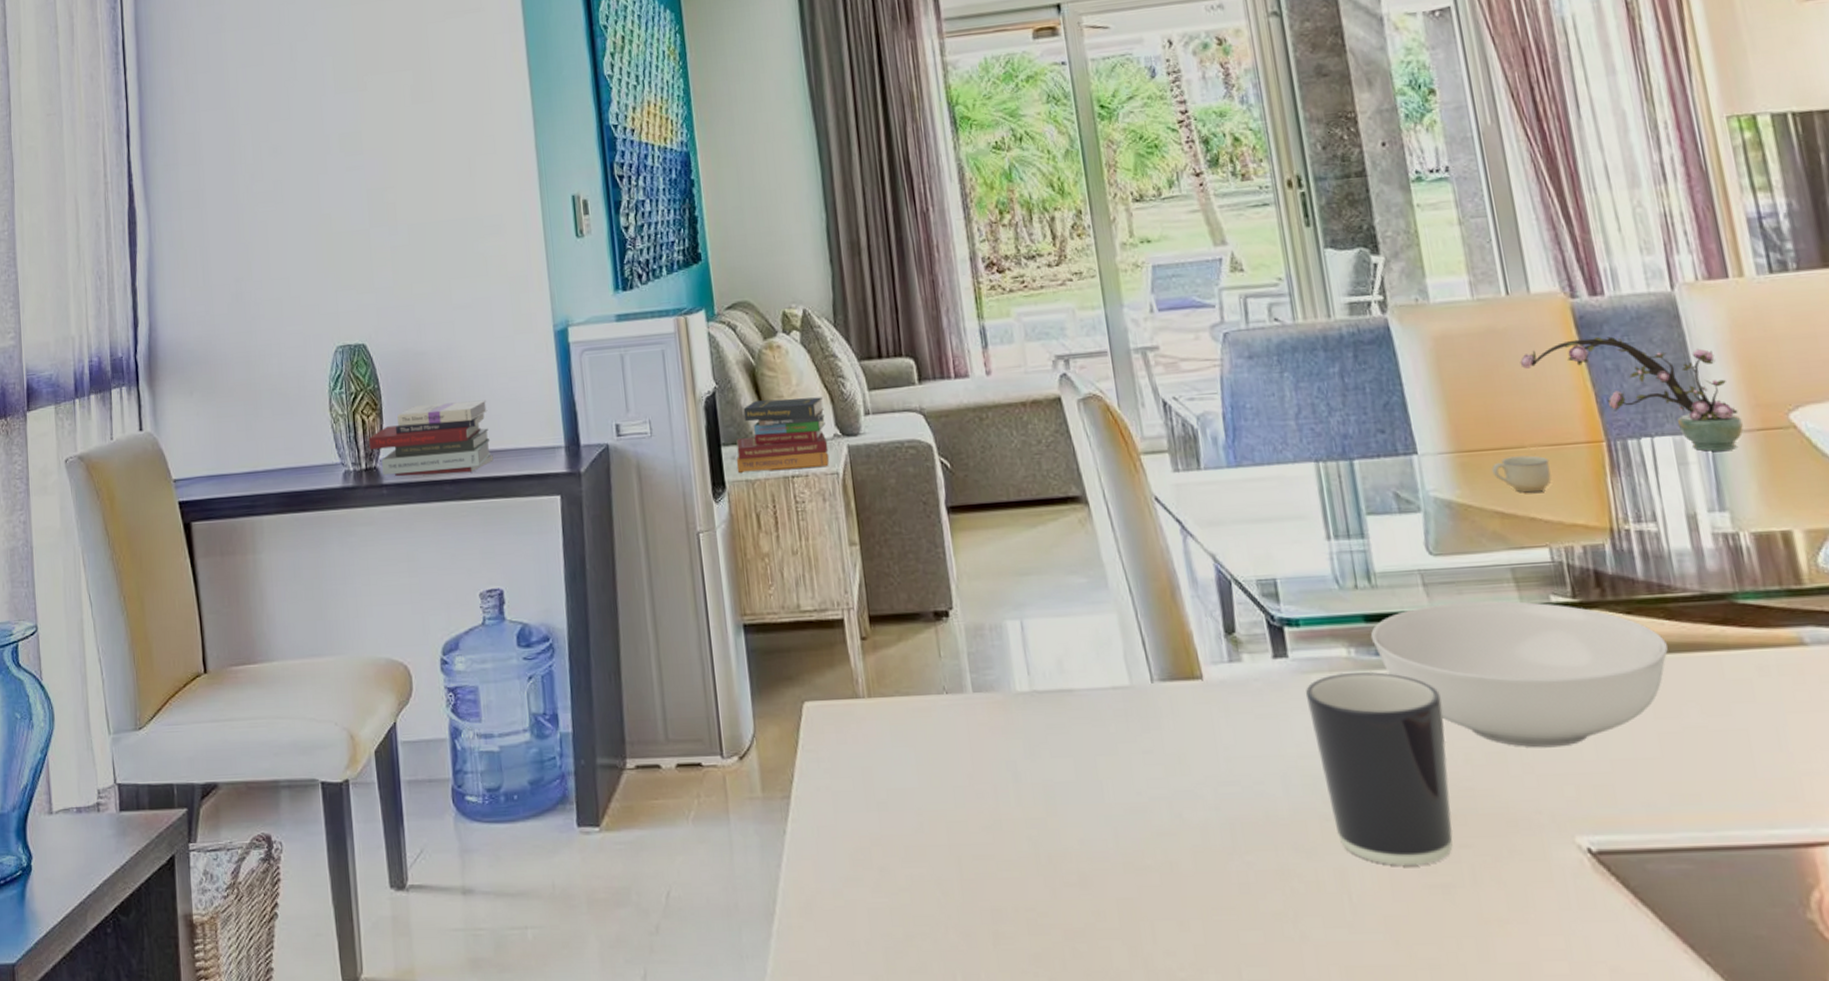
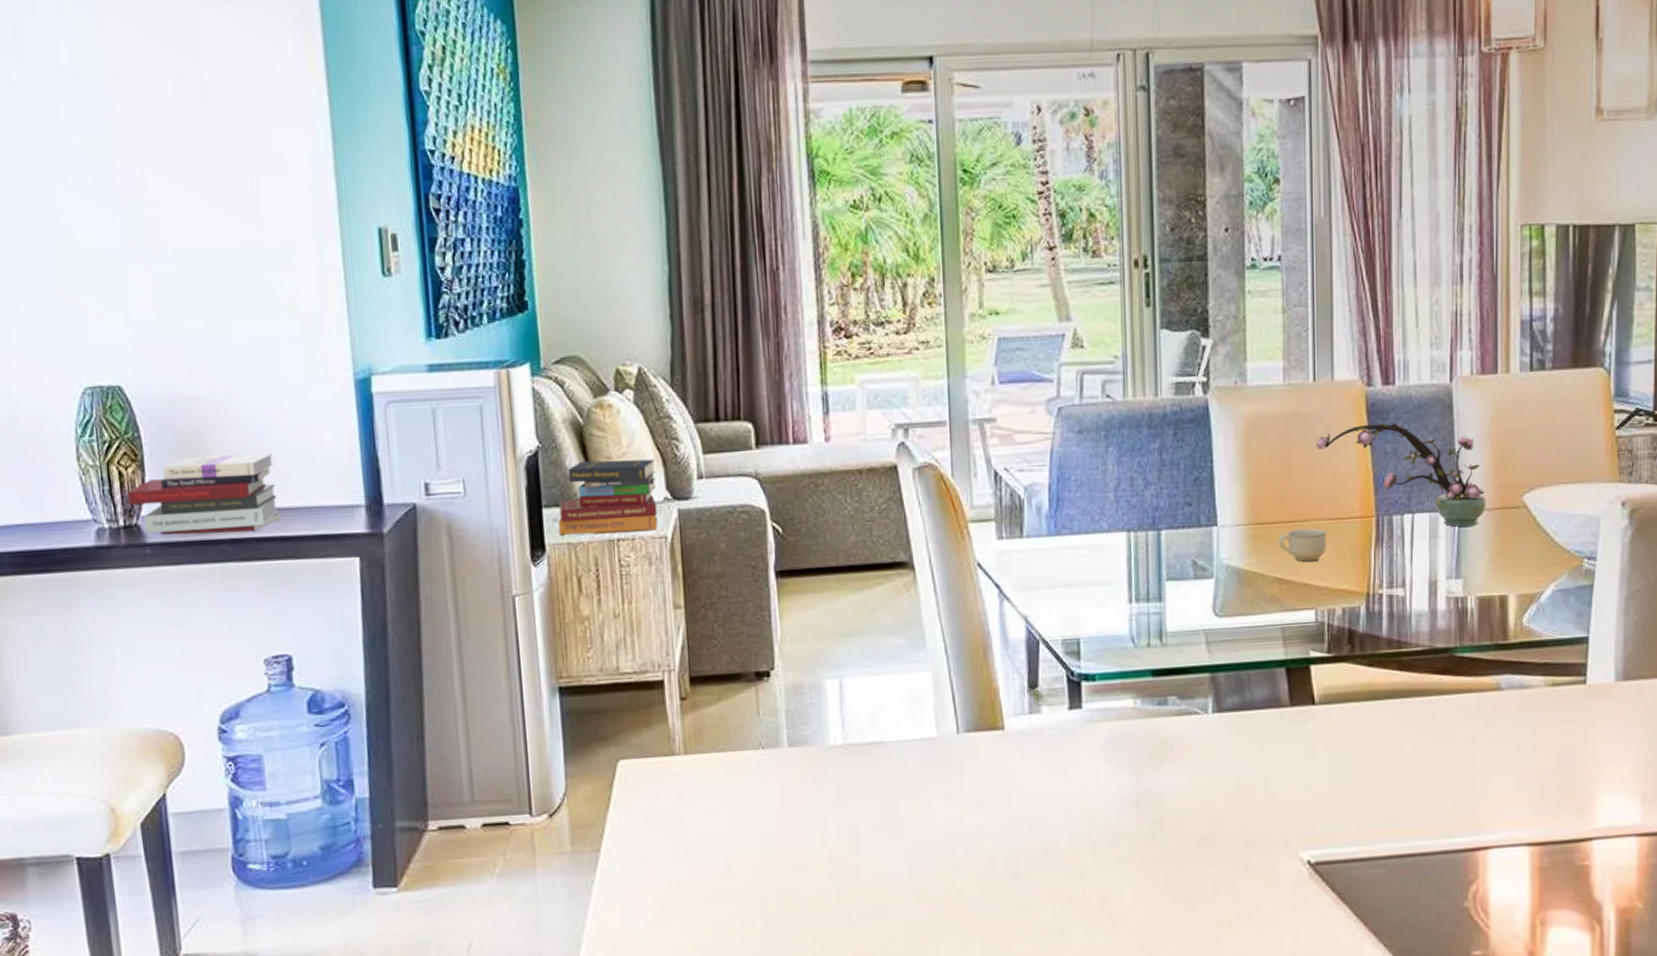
mug: present [1305,672,1453,866] -> none [1093,720,1208,883]
bowl: present [1370,601,1669,748] -> none [1155,656,1397,781]

